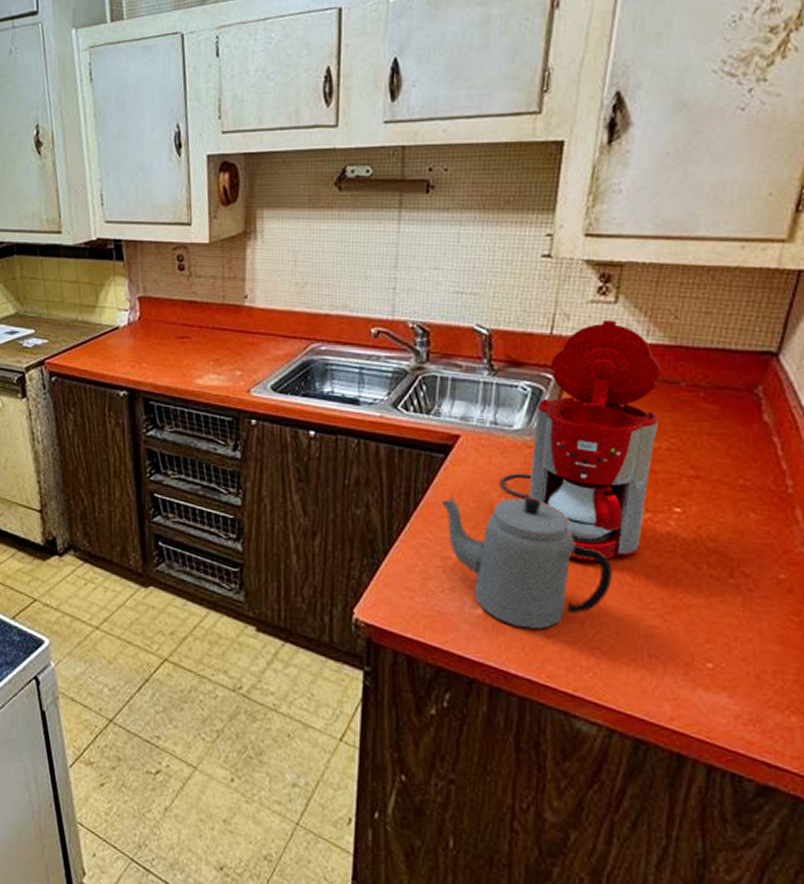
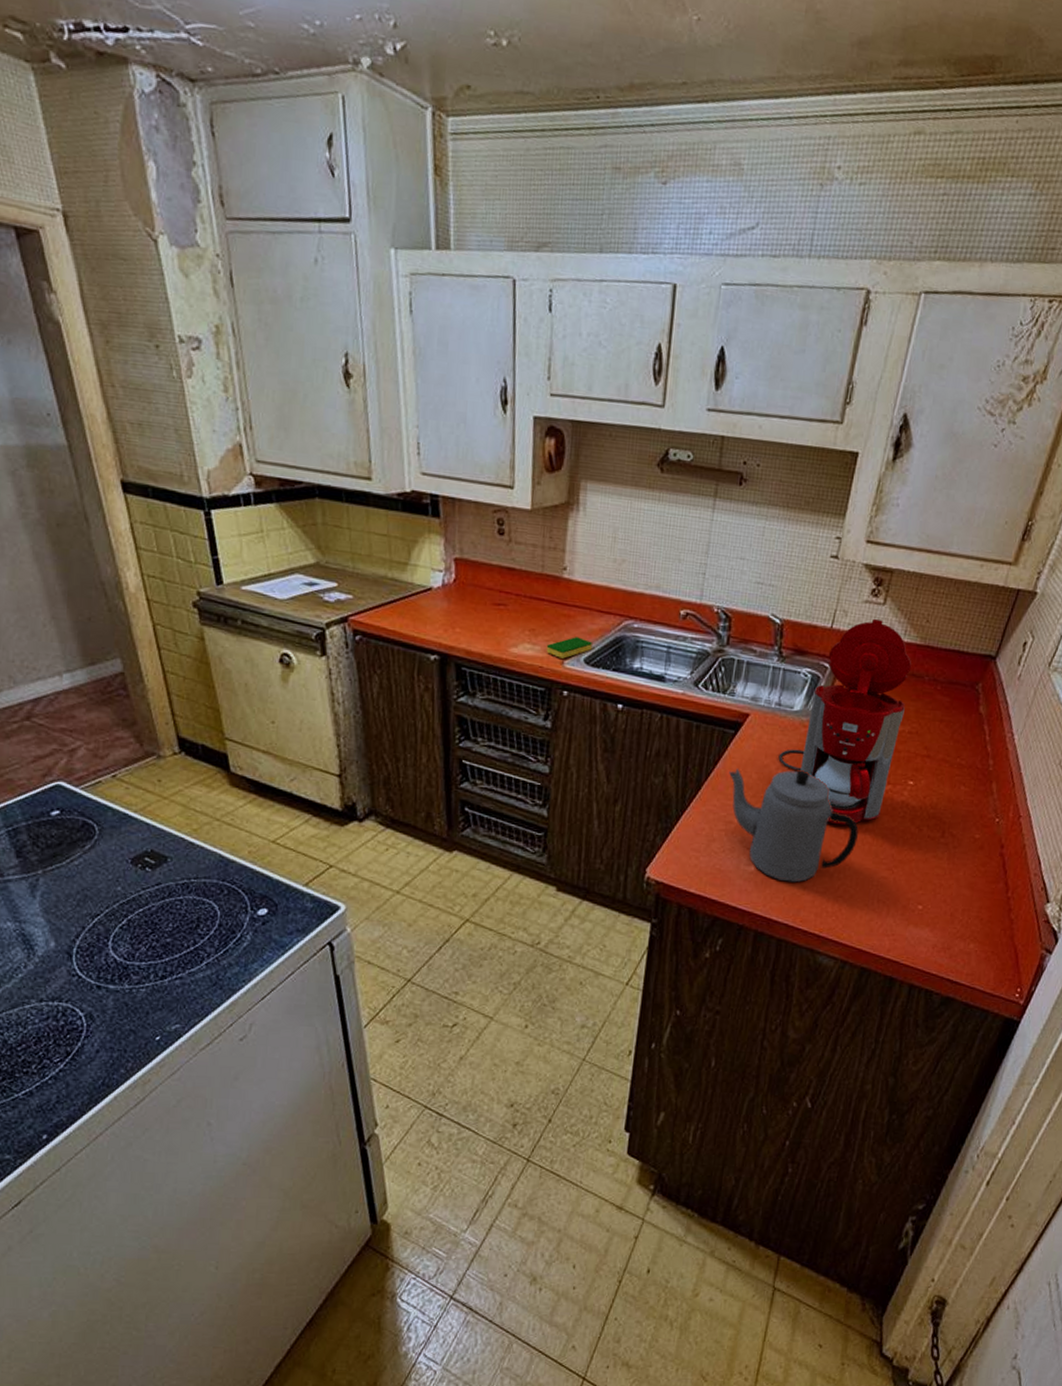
dish sponge: none [231,364,278,387] -> present [546,637,592,659]

